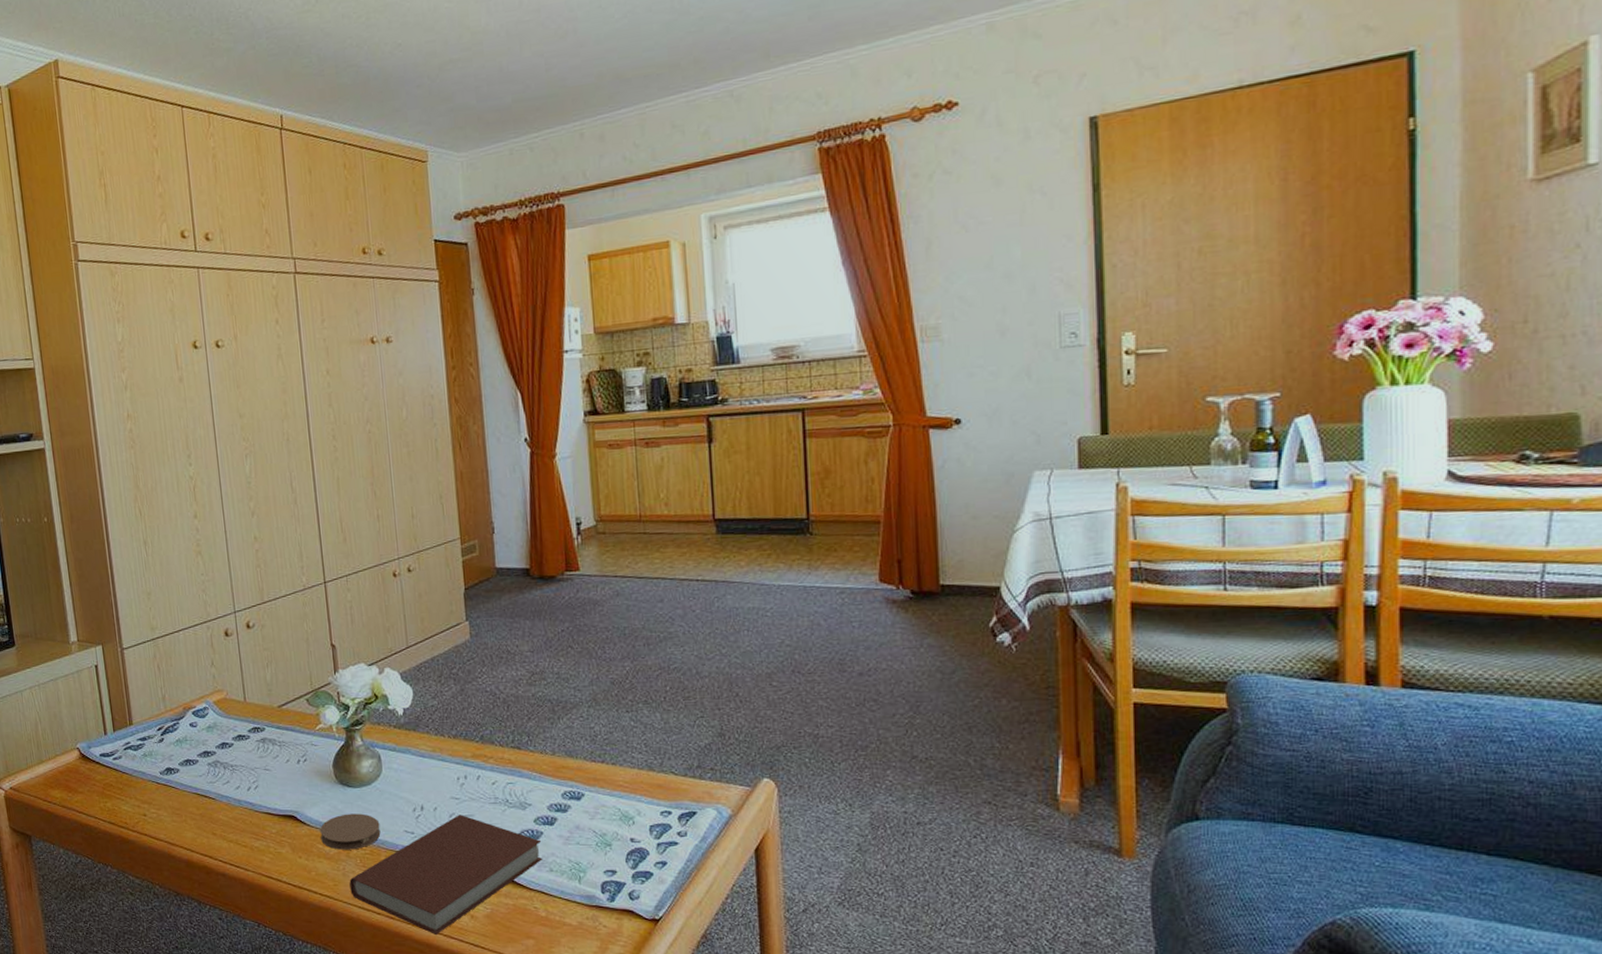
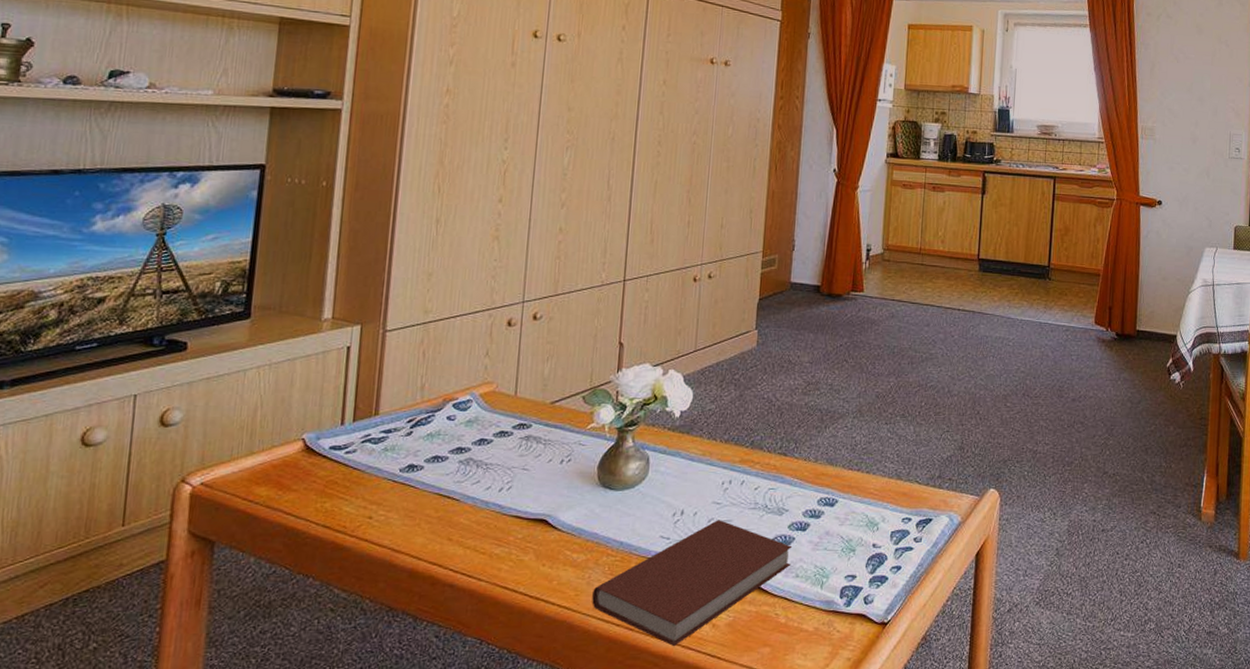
coaster: present [320,813,381,850] -> none [570,518,636,557]

